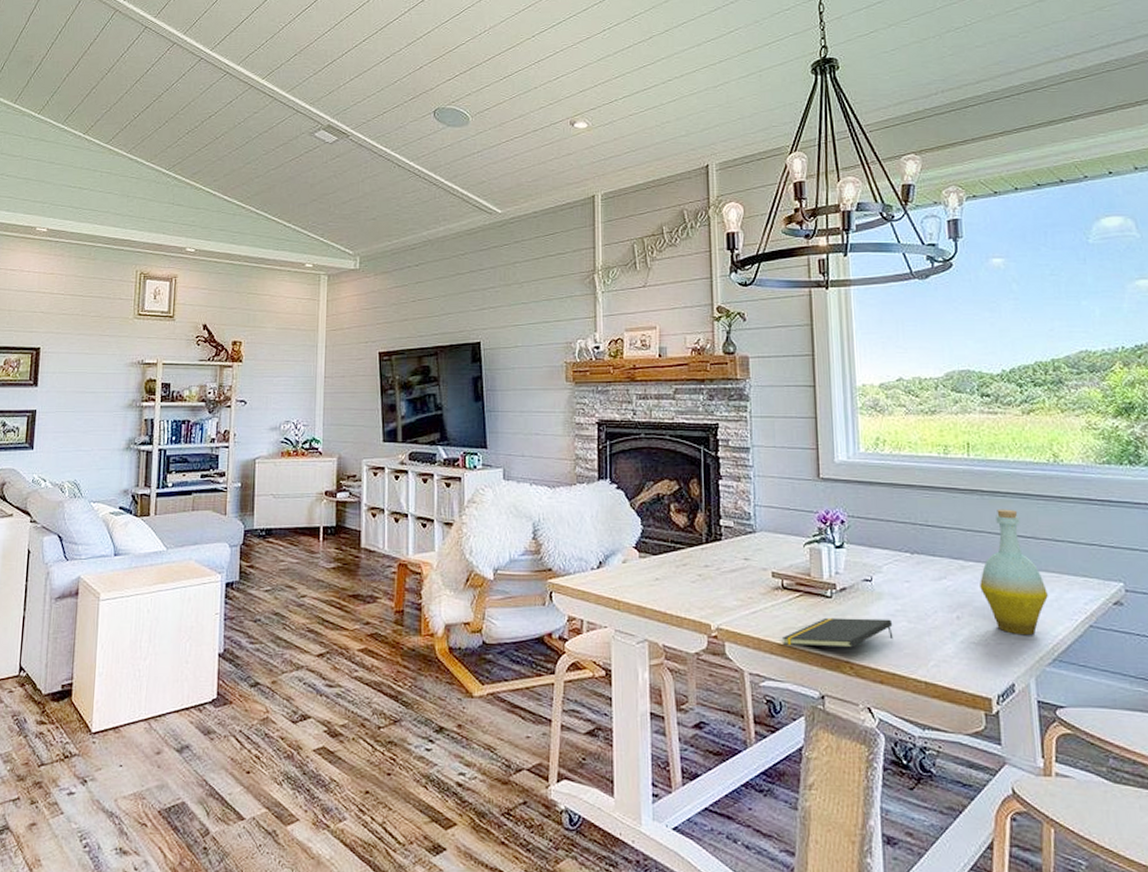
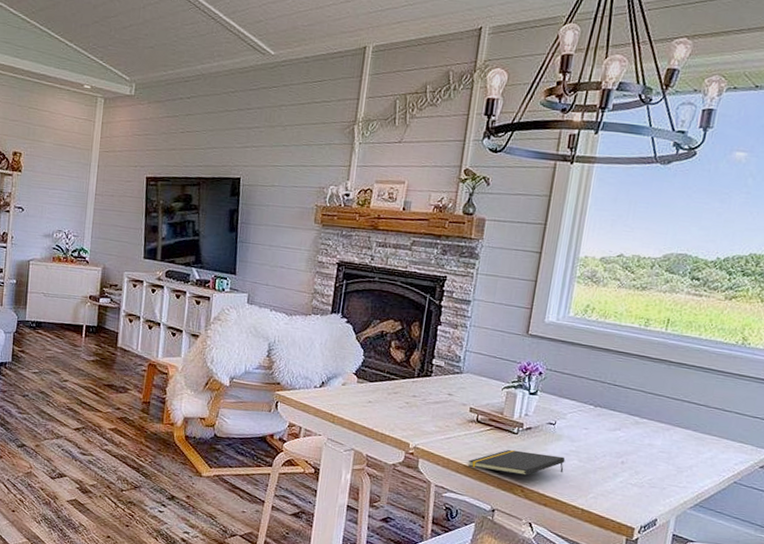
bottle: present [980,509,1048,636] -> none [647,378,706,484]

